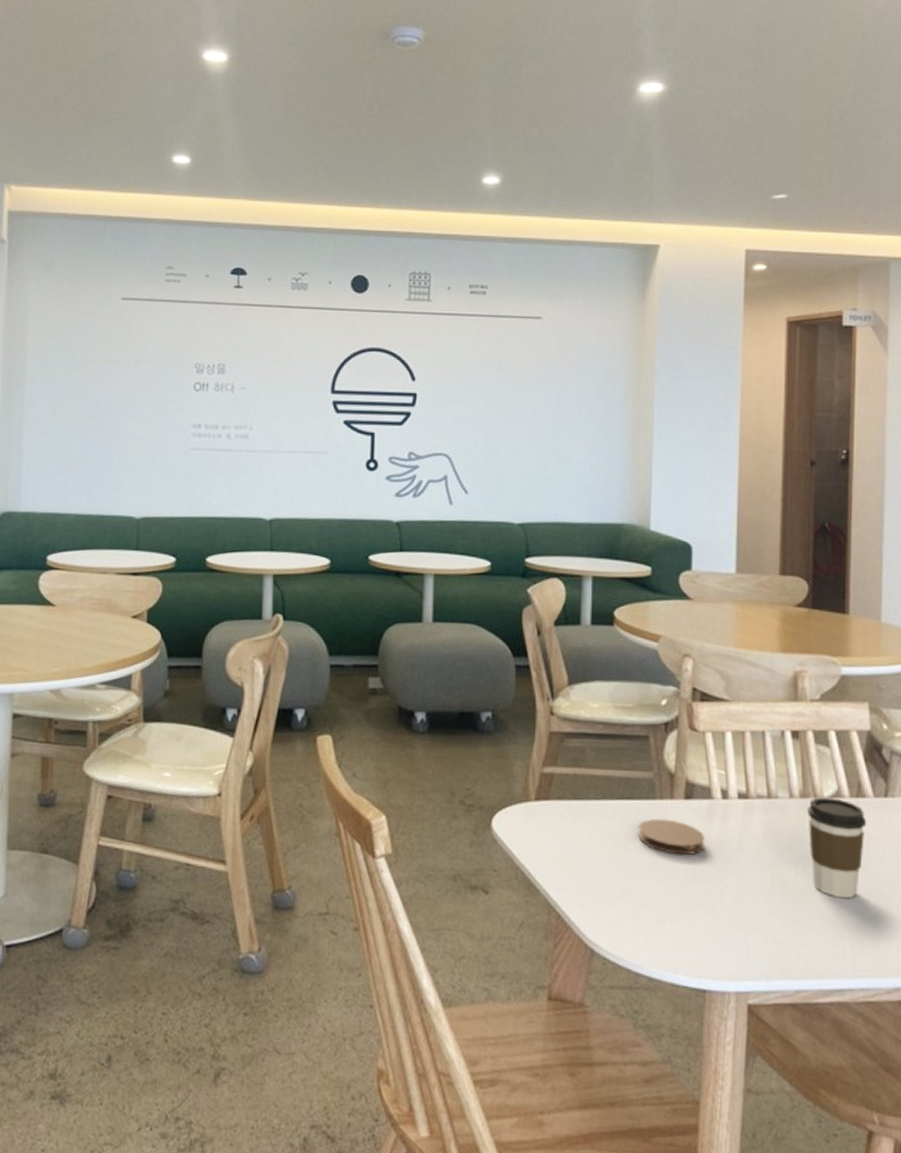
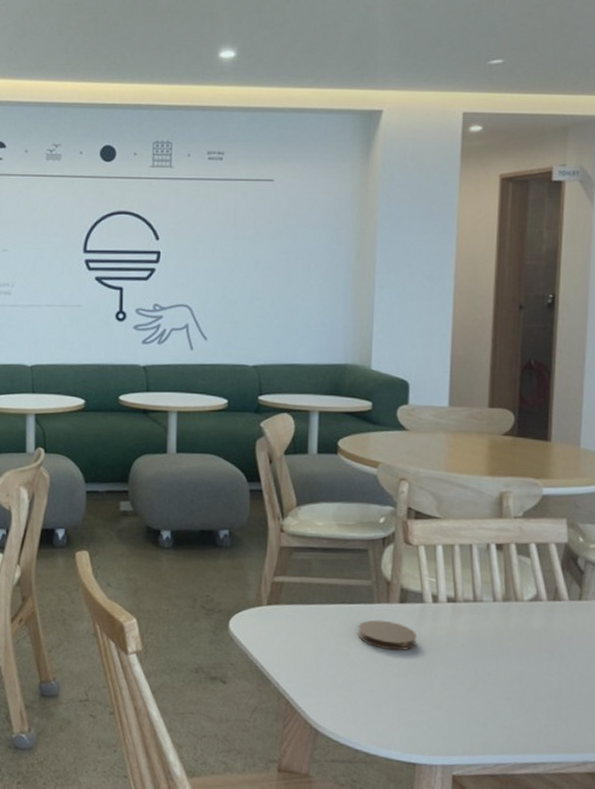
coffee cup: present [807,797,866,899] -> none [509,600,561,687]

